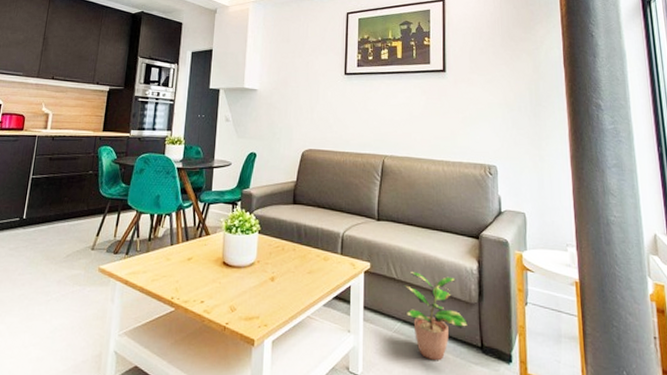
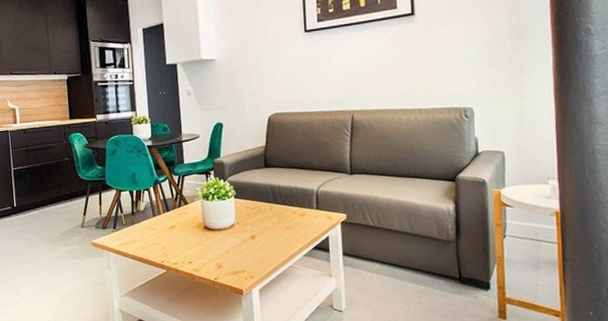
potted plant: present [402,270,468,361] -> none [378,217,446,294]

